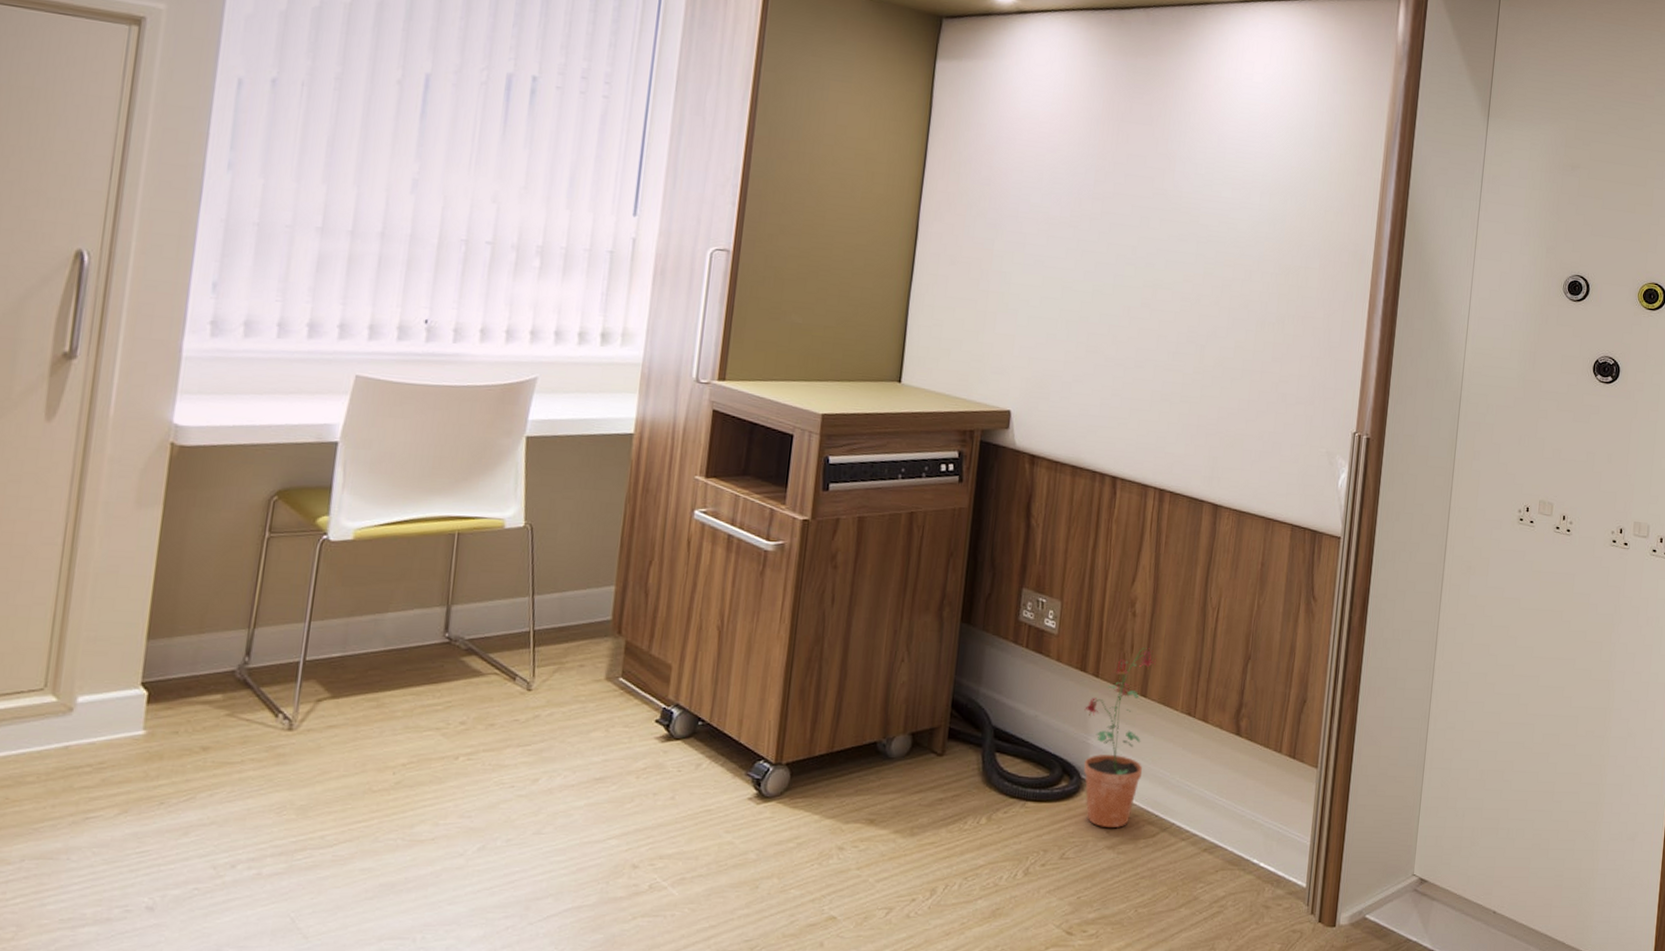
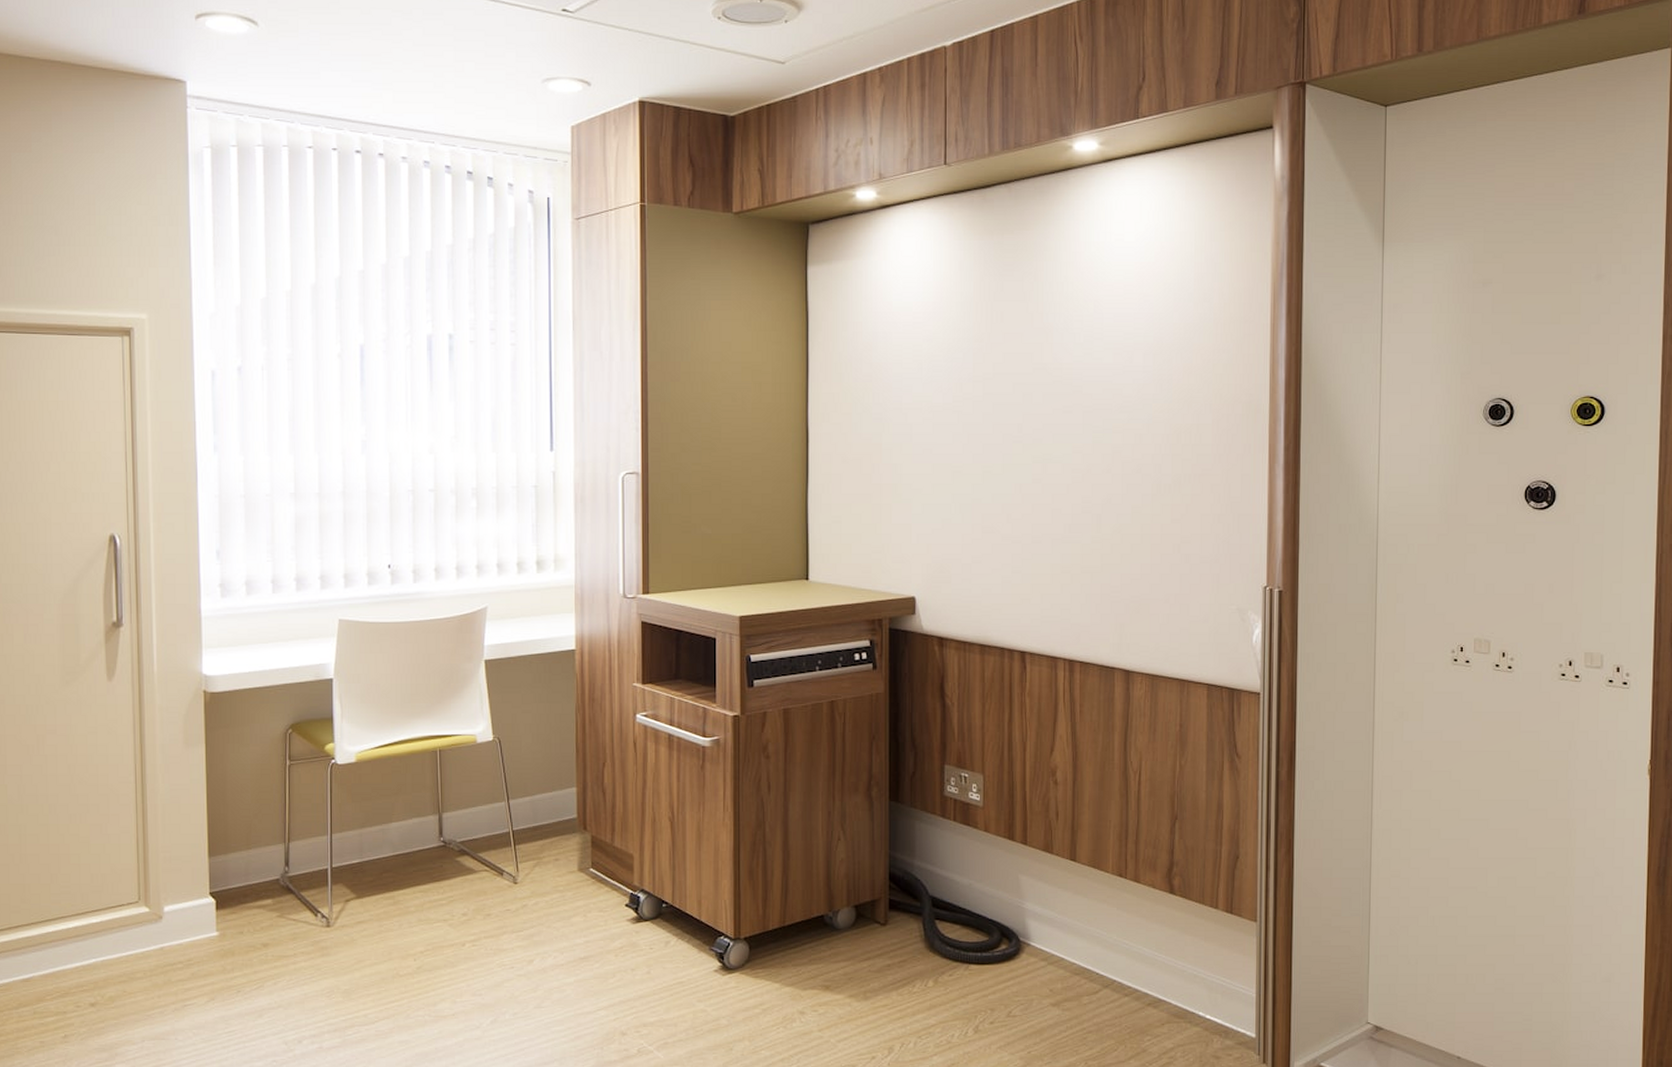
potted plant: present [1084,648,1157,827] -> none [1016,814,1083,986]

